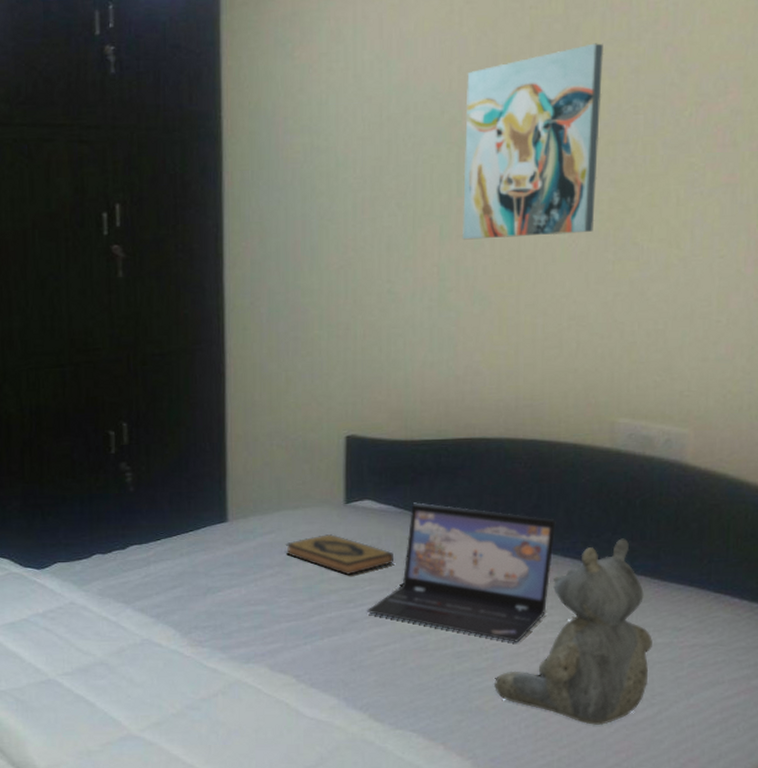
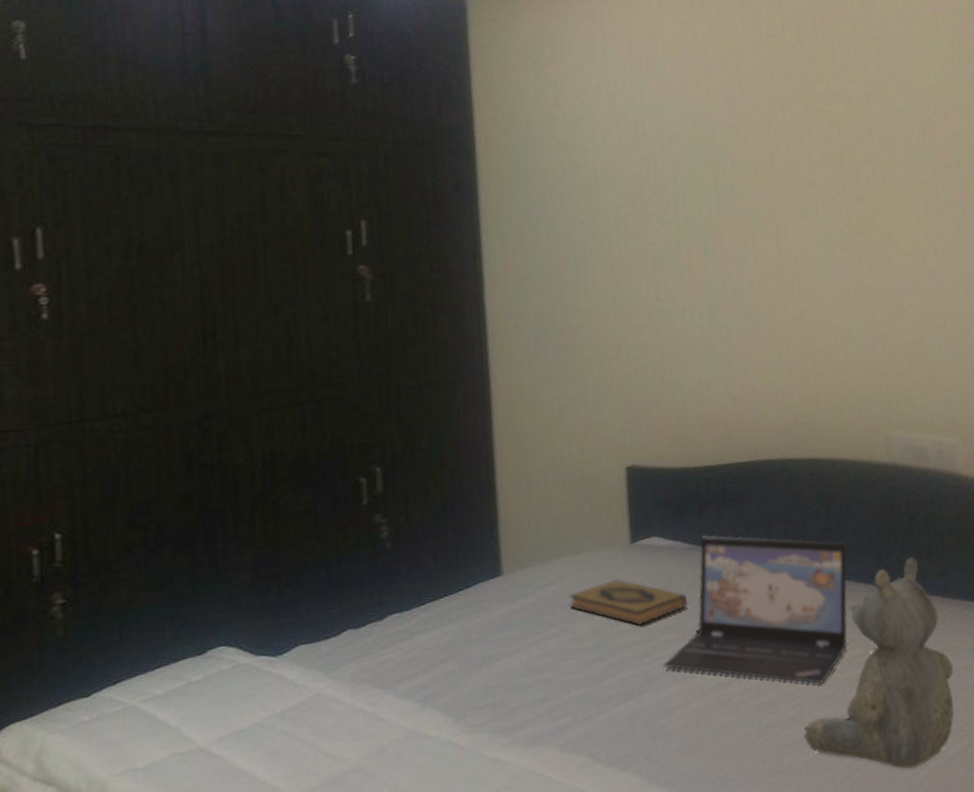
wall art: present [461,43,604,240] -> none [715,70,847,256]

